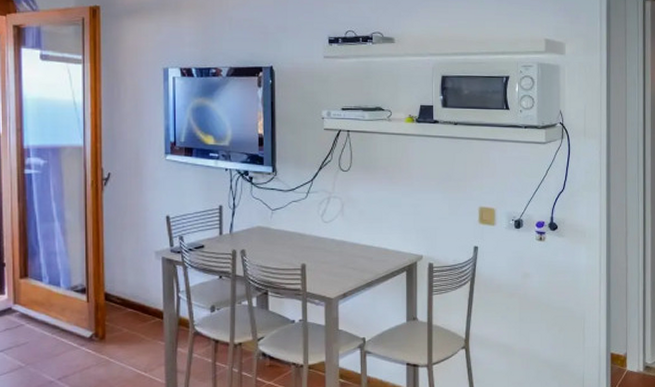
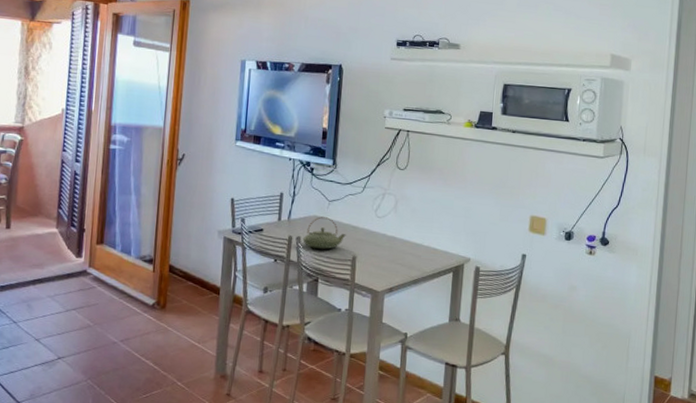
teapot: none [248,227,293,260] -> present [302,217,346,249]

